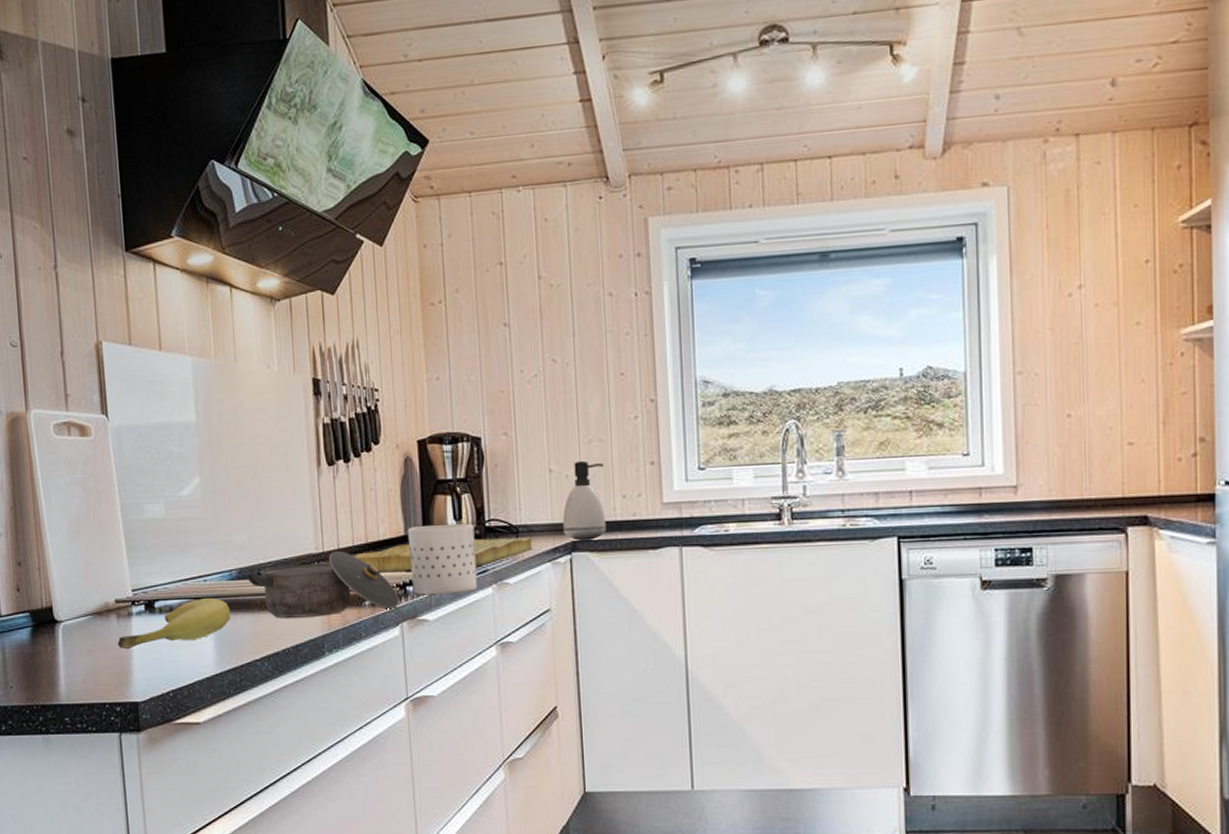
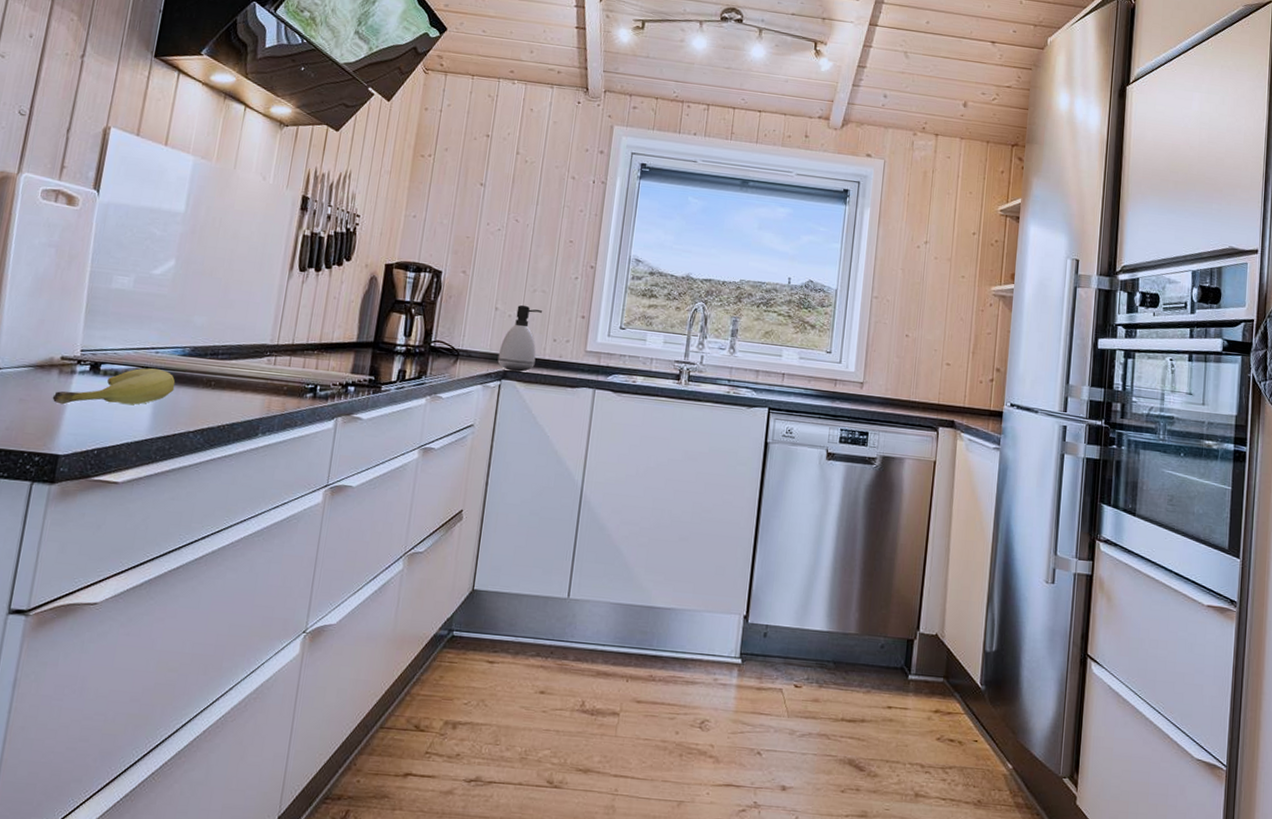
cooking pot: present [246,550,399,619] -> none [199,345,340,405]
cutting board: present [354,537,532,571] -> none [305,349,469,380]
mug: present [407,523,478,596] -> none [353,336,421,400]

